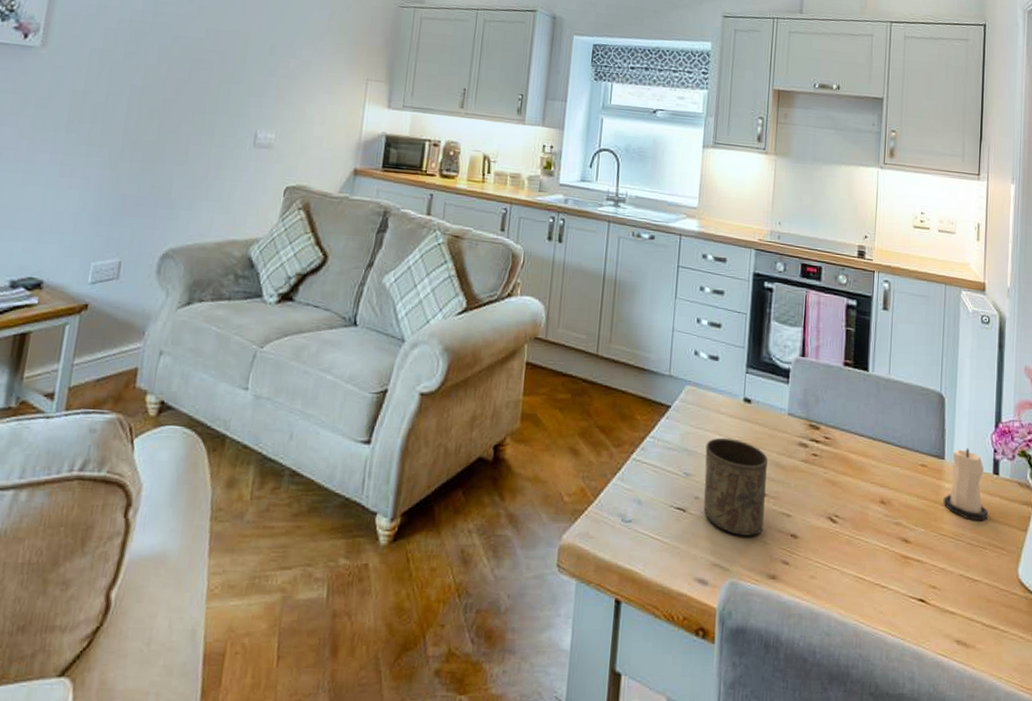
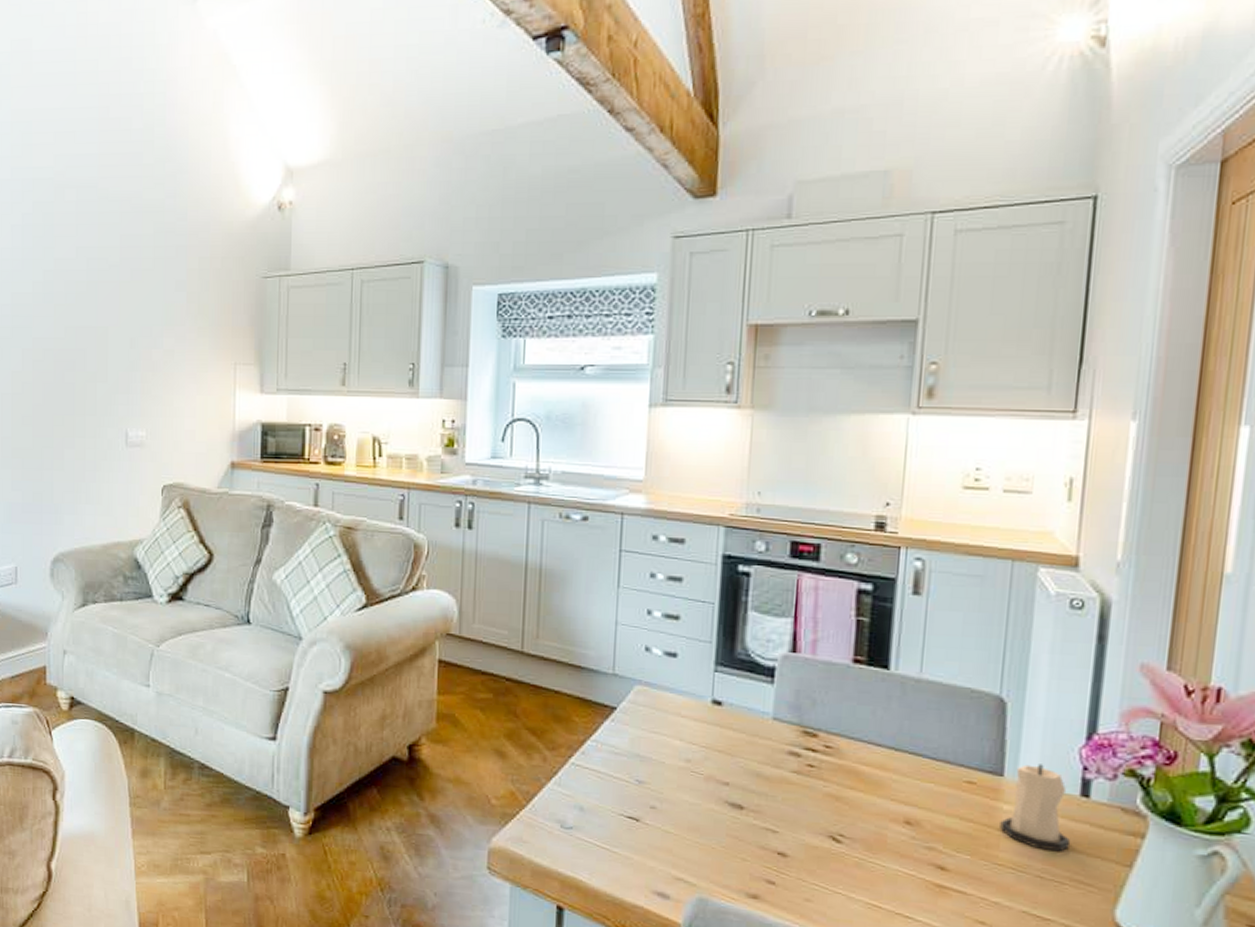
cup: present [703,437,769,536] -> none [662,743,747,852]

